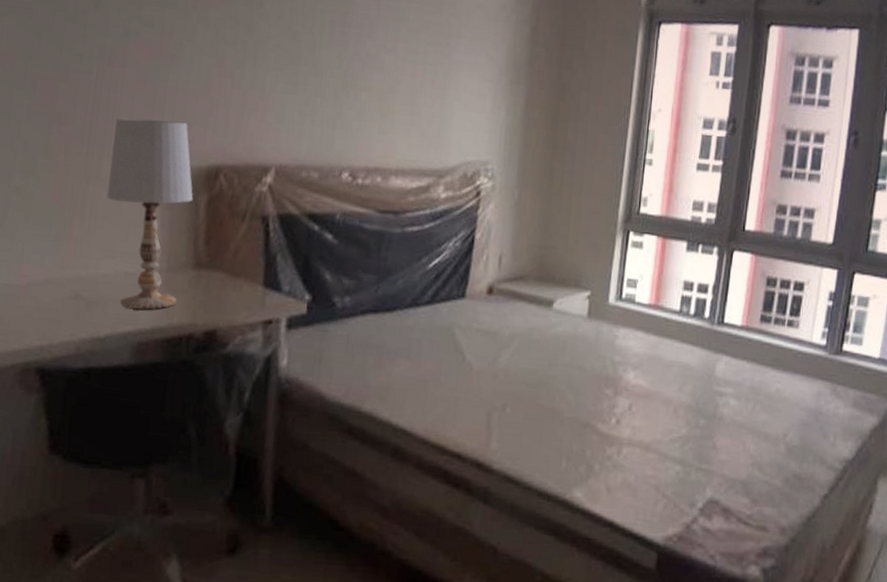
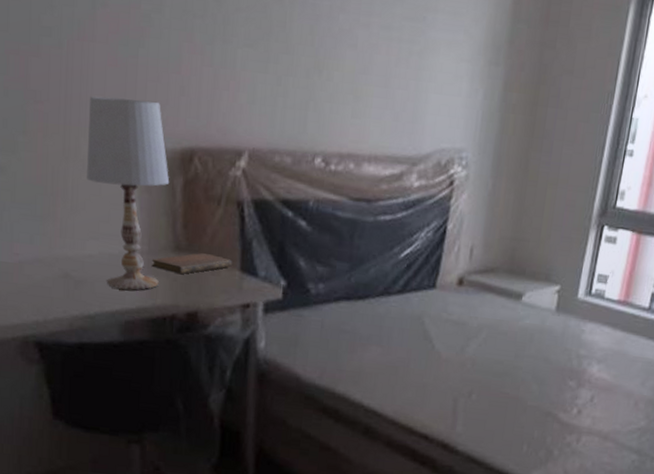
notebook: none [169,268,255,292] -> present [151,252,232,275]

